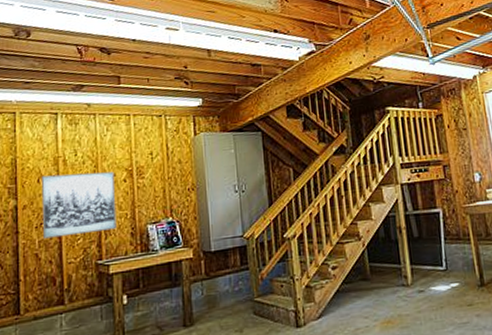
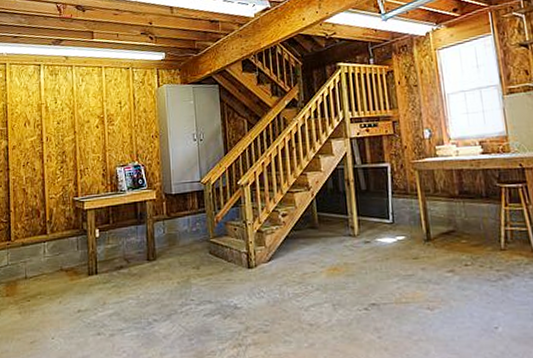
wall art: present [41,171,117,239] -> none [27,118,90,176]

